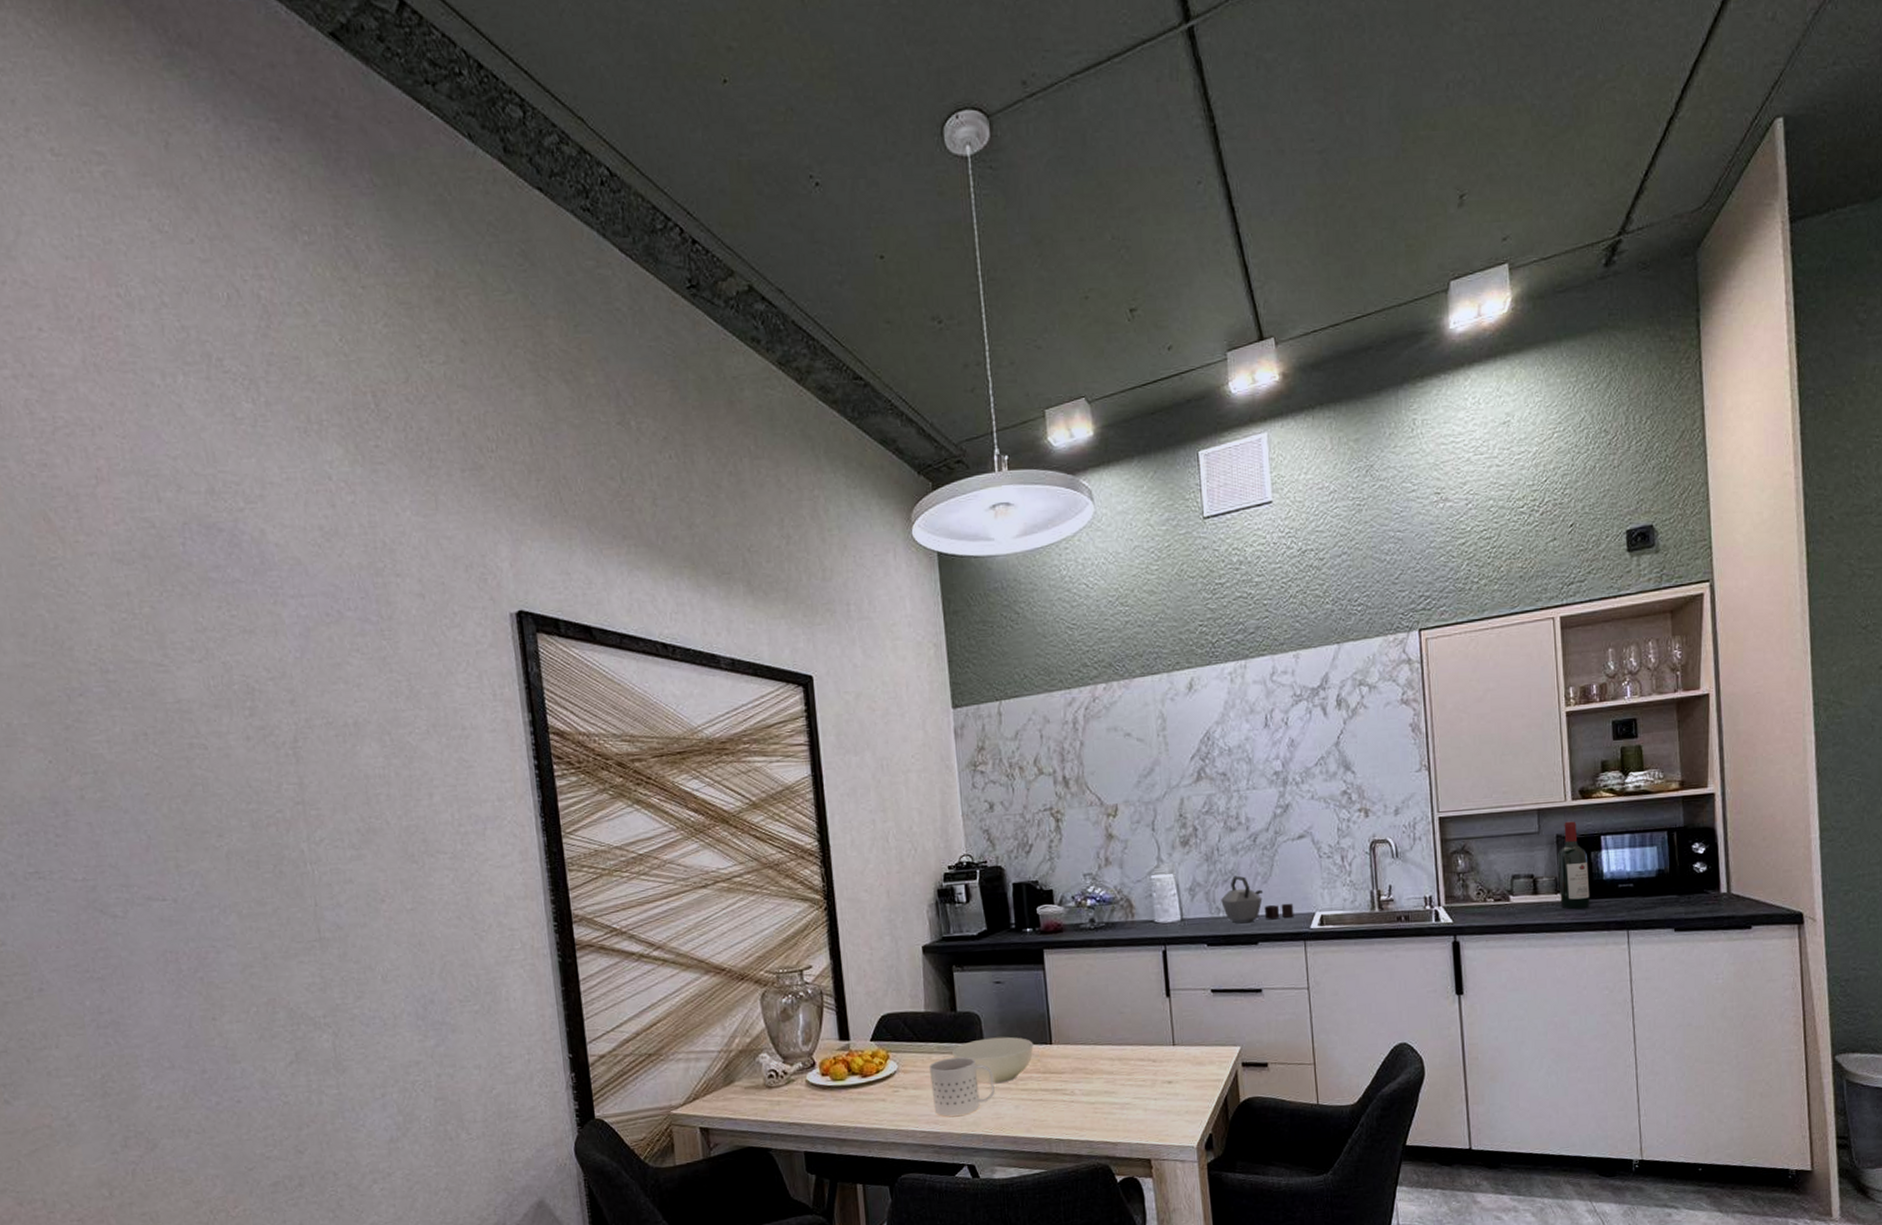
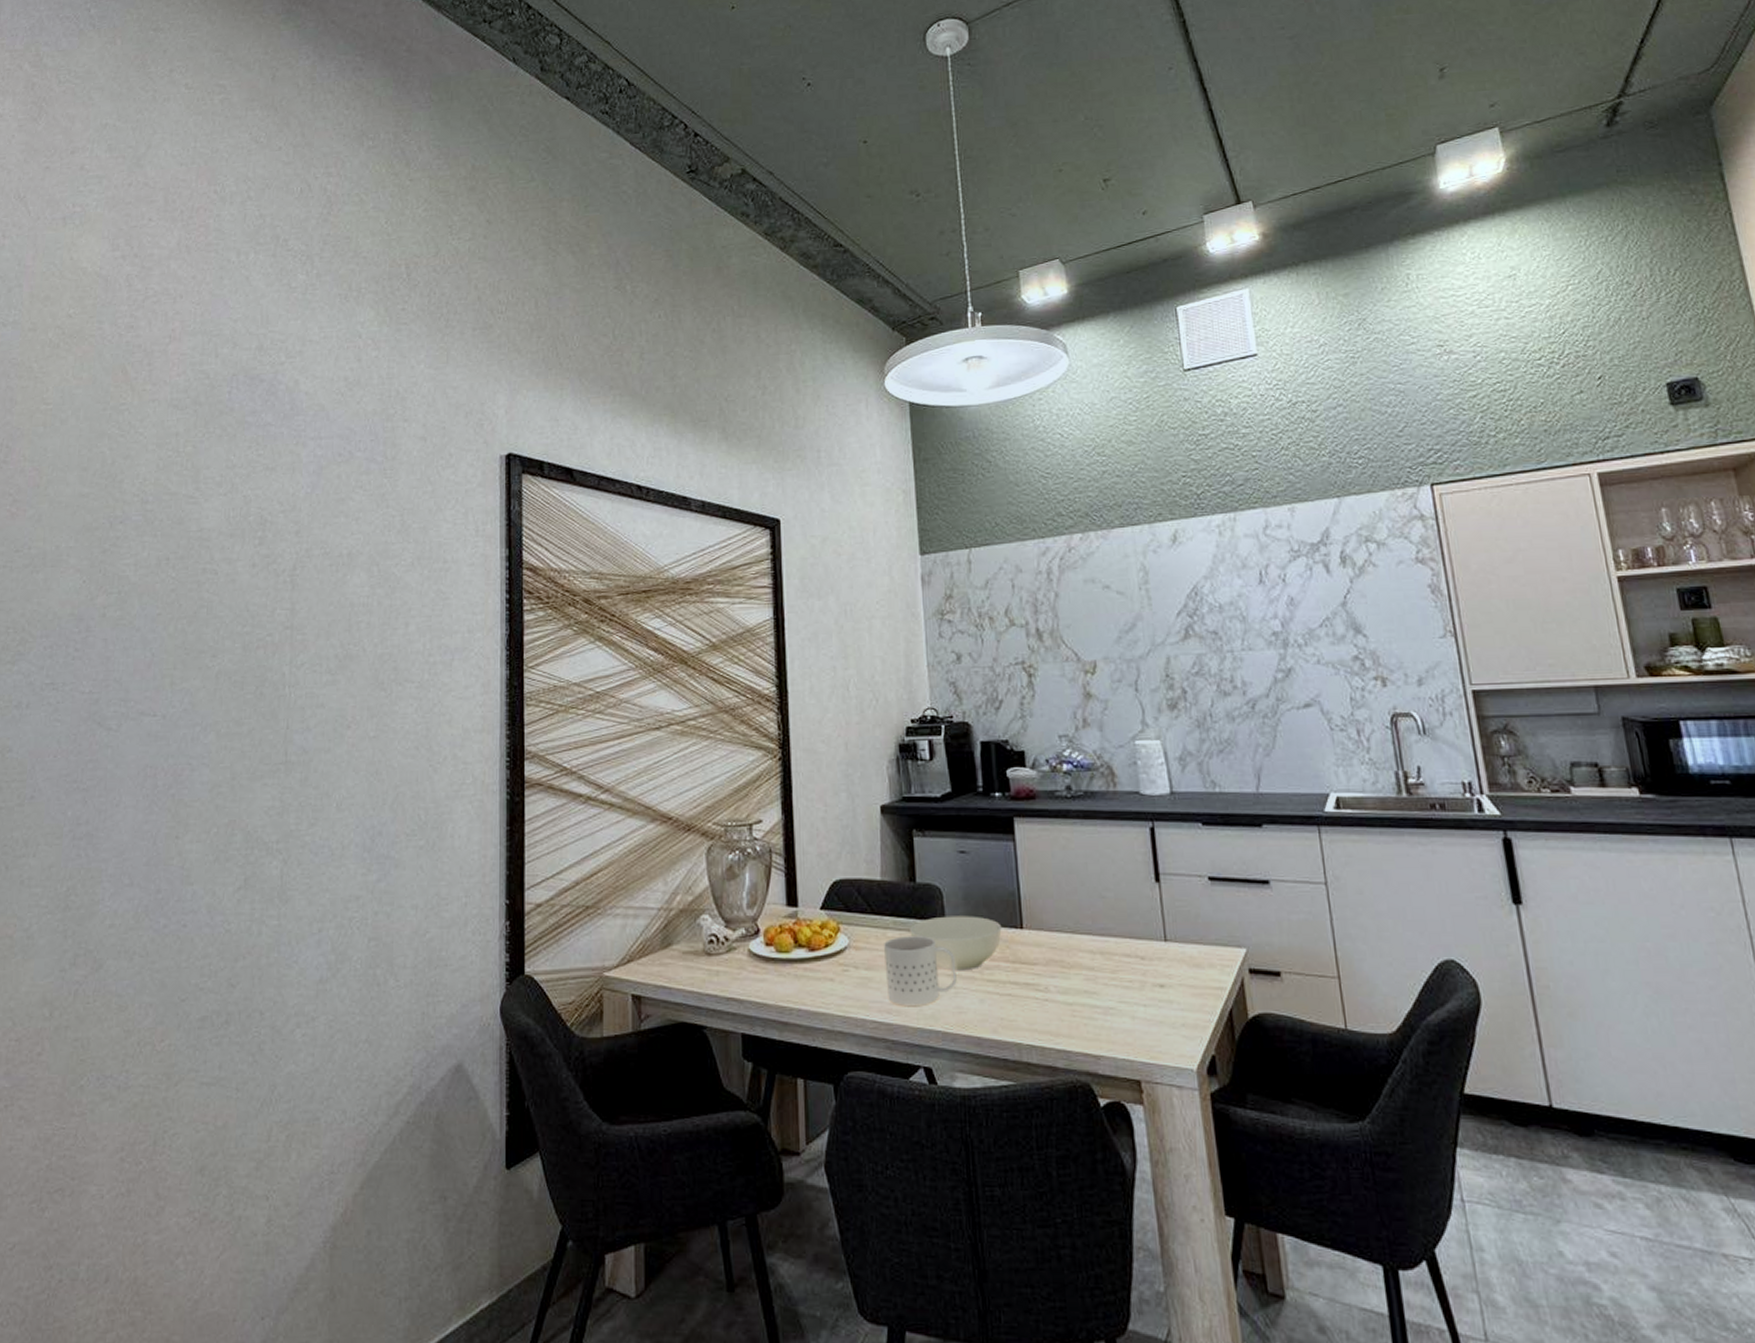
kettle: present [1221,875,1294,924] -> none [1216,746,1304,801]
wine bottle: present [1557,821,1590,910] -> none [1625,702,1676,808]

